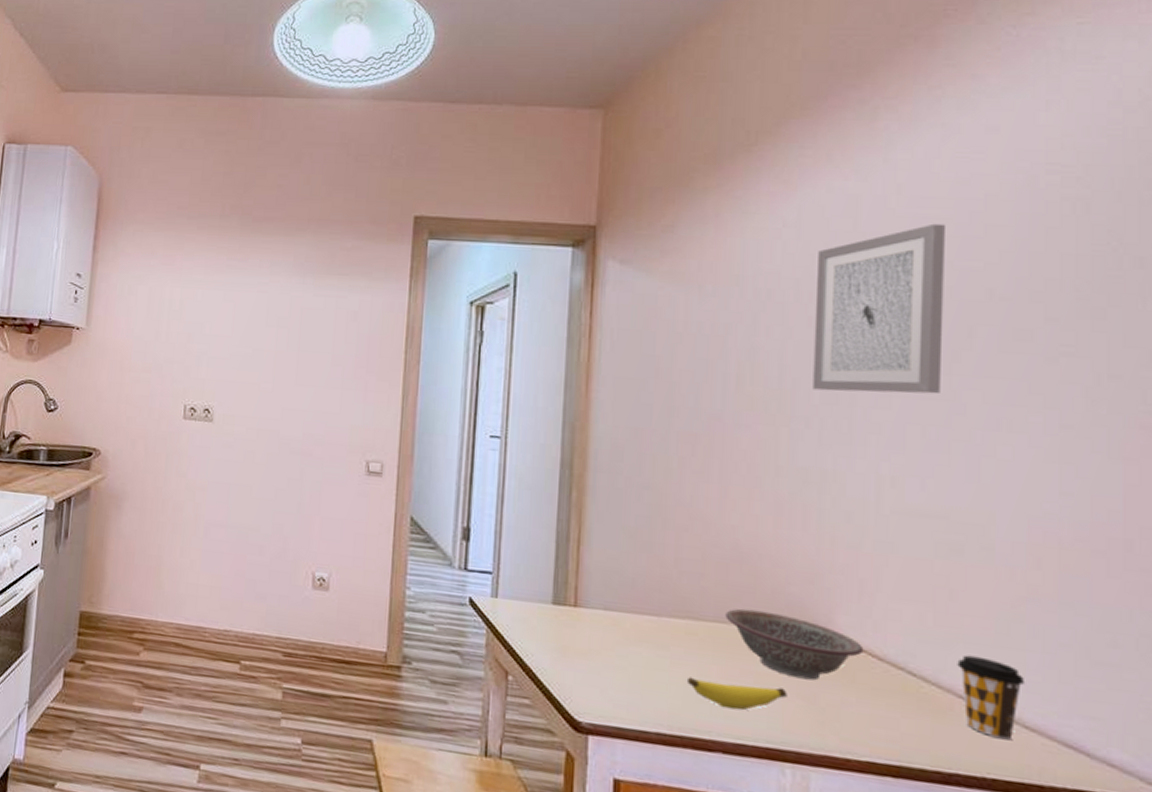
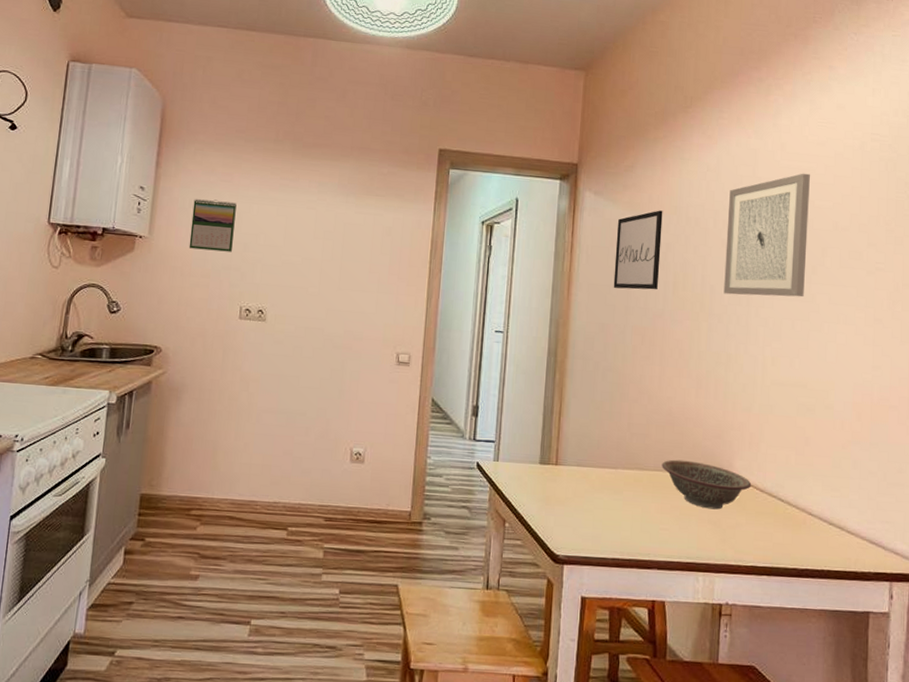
calendar: none [128,285,179,344] -> present [189,199,237,252]
wall art: none [649,281,719,385] -> present [613,210,663,290]
banana: present [686,677,787,710] -> none [634,514,702,536]
coffee cup: present [957,655,1026,740] -> none [809,484,849,542]

